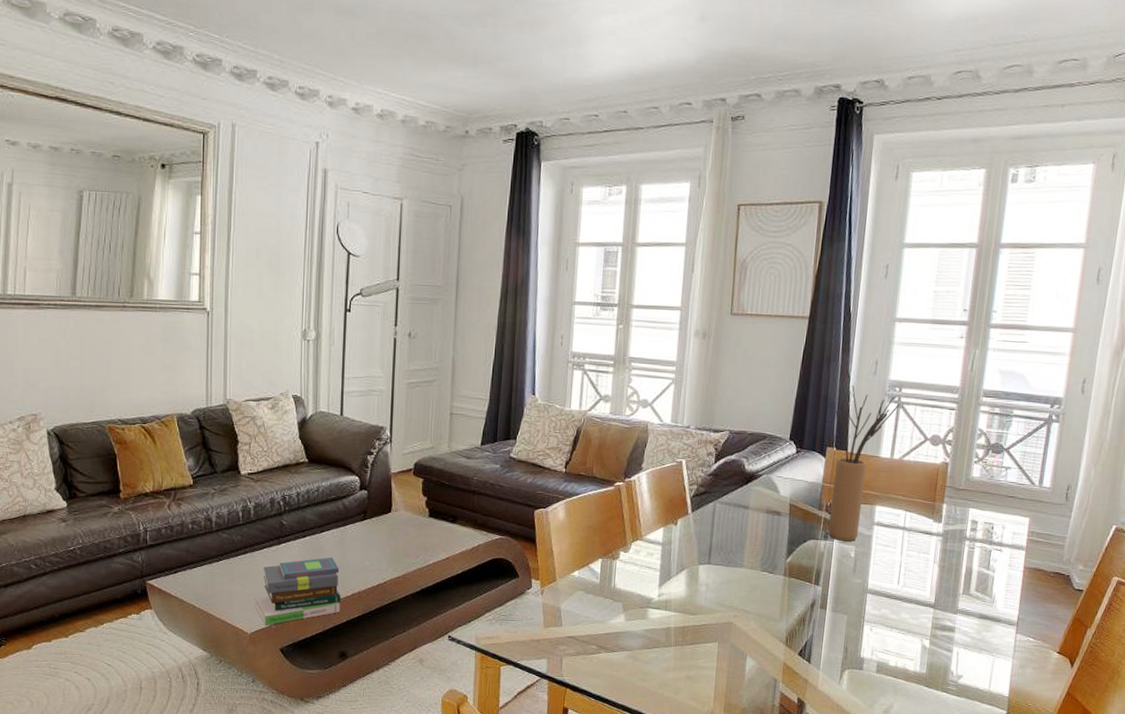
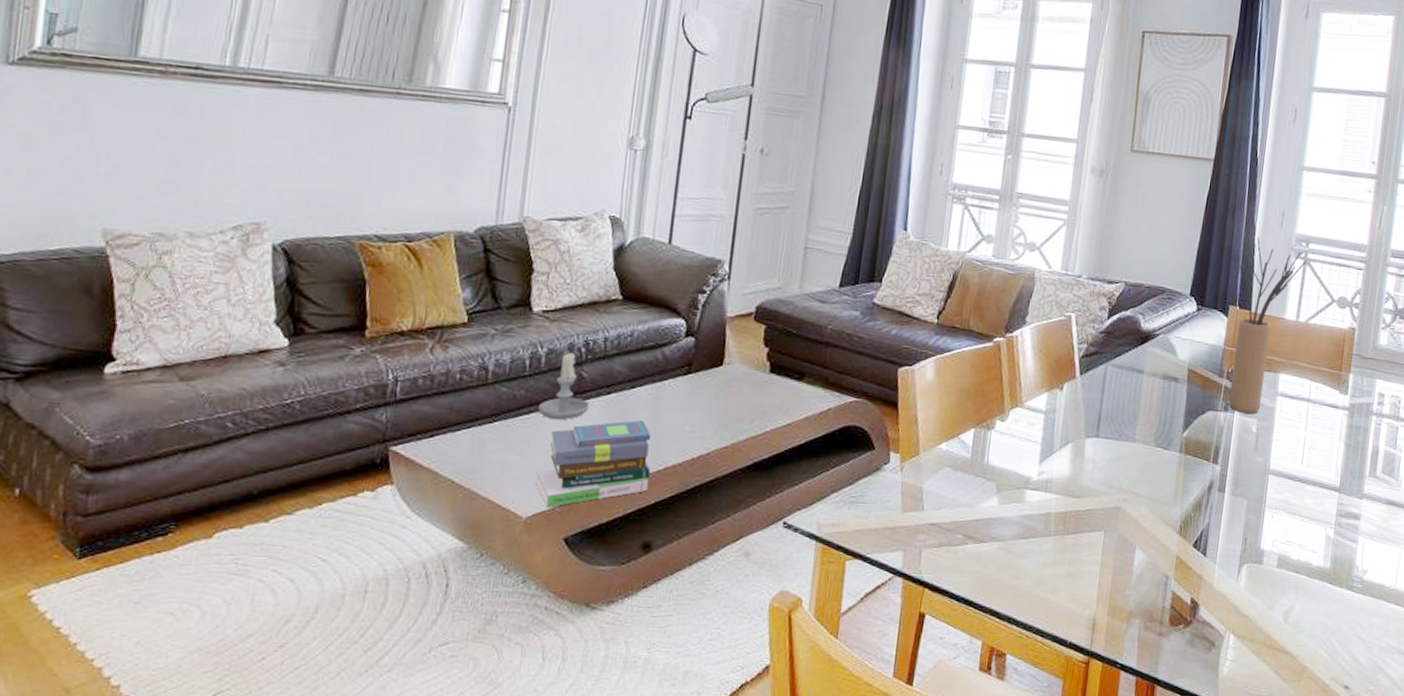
candle: none [252,505,290,559] -> present [538,352,590,420]

